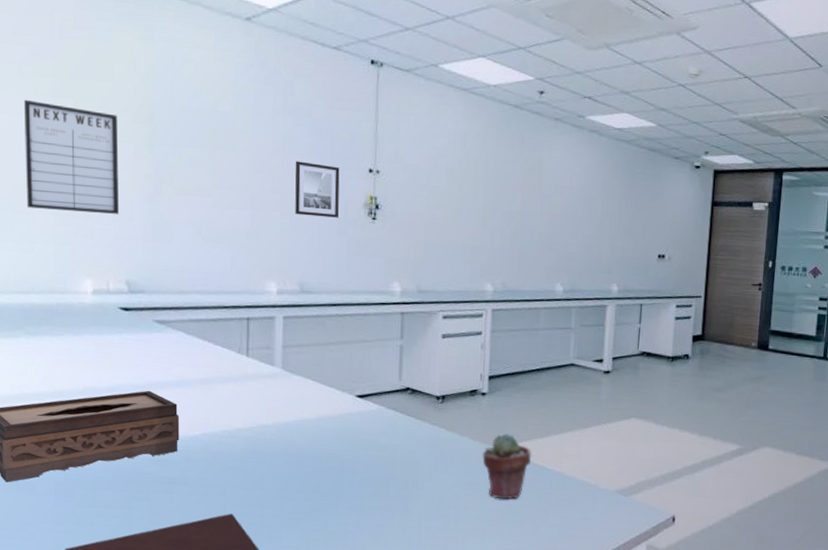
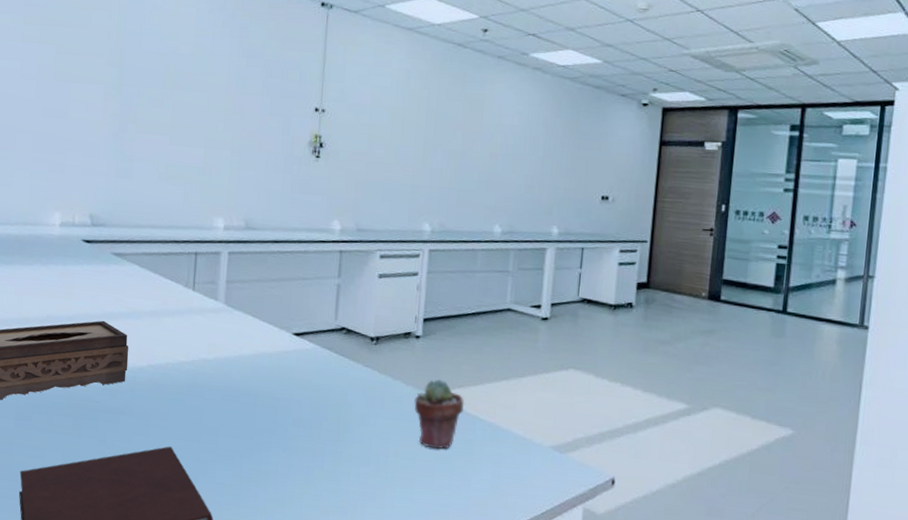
writing board: present [23,99,120,214] -> none [10,45,92,151]
wall art: present [295,161,340,218] -> none [244,100,288,156]

